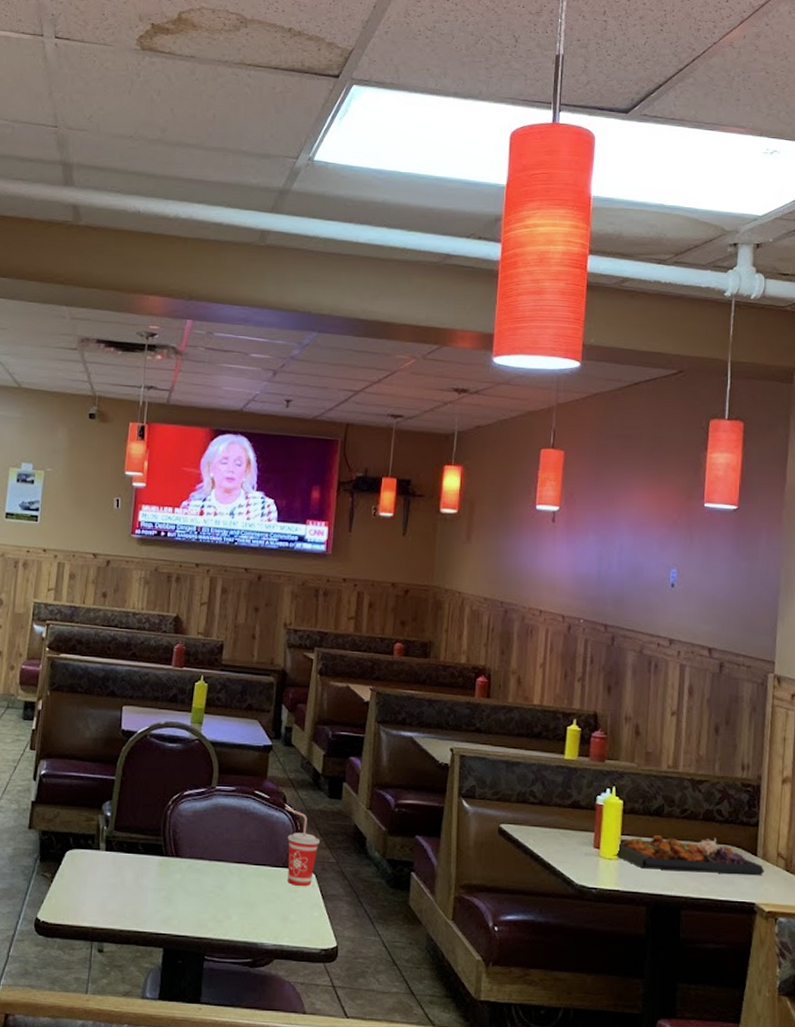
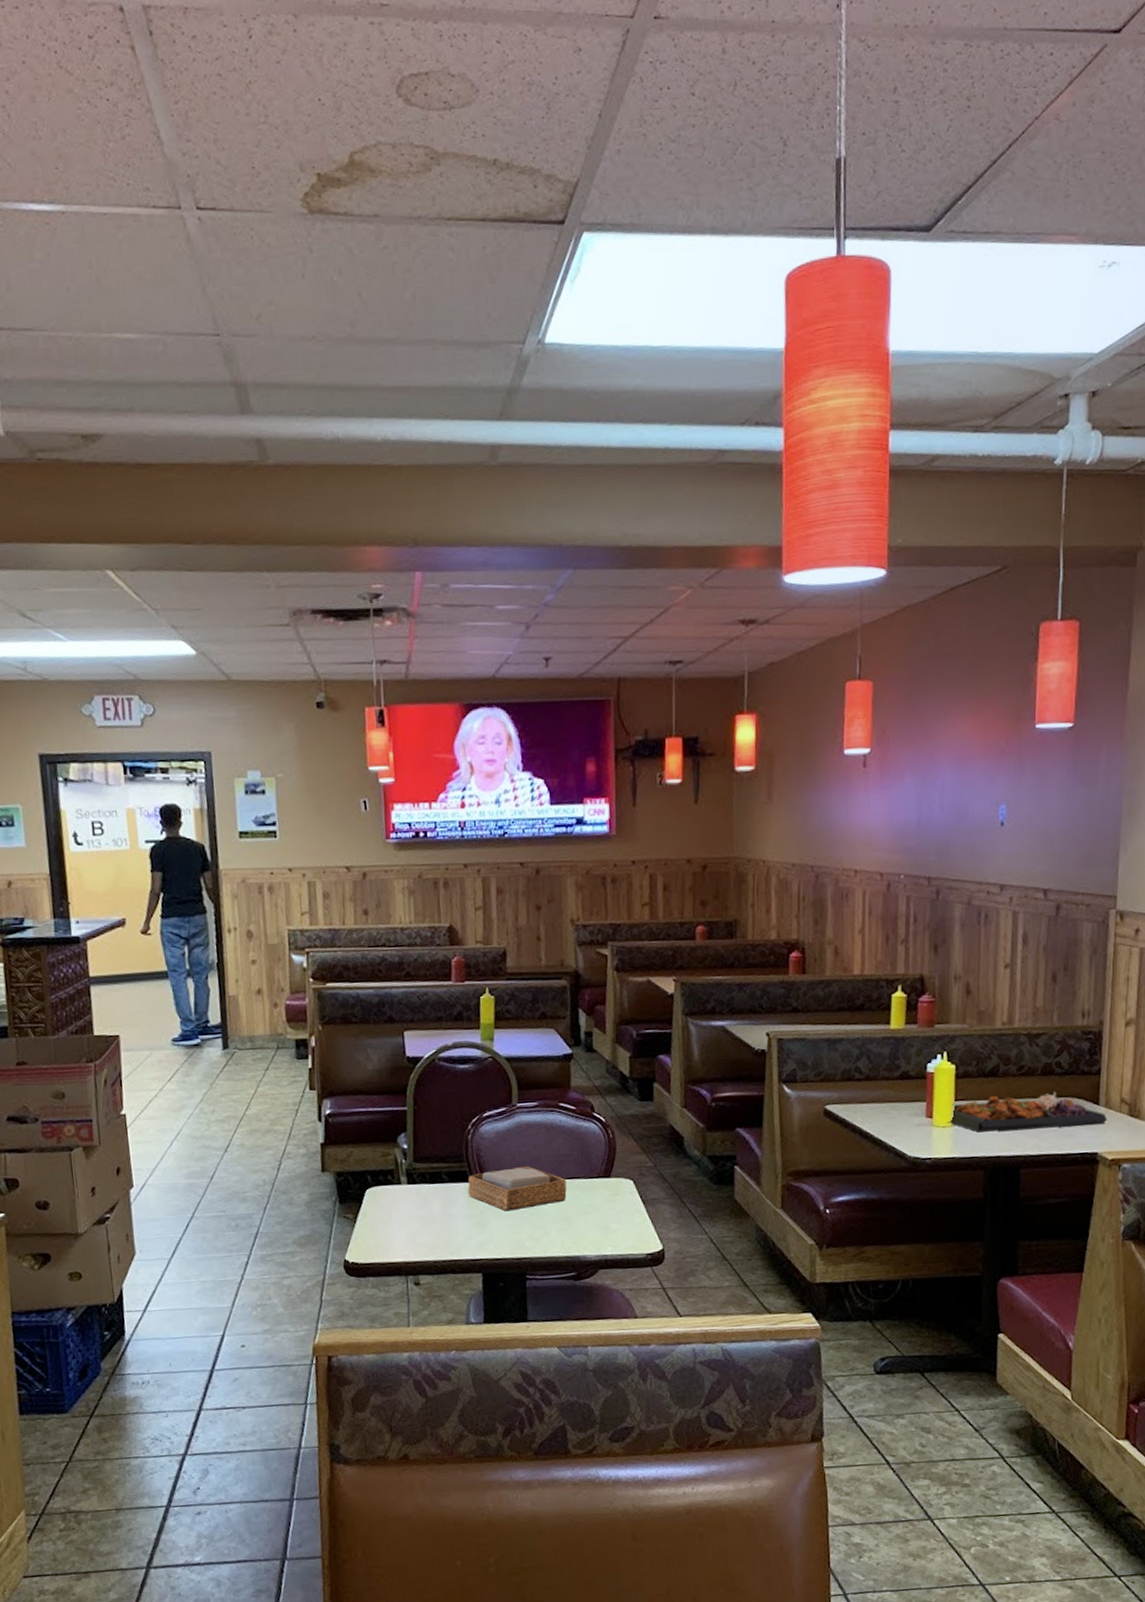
napkin holder: none [161,847,253,890] -> present [468,1165,567,1212]
beverage cup: present [284,806,321,887] -> none [592,1115,636,1195]

